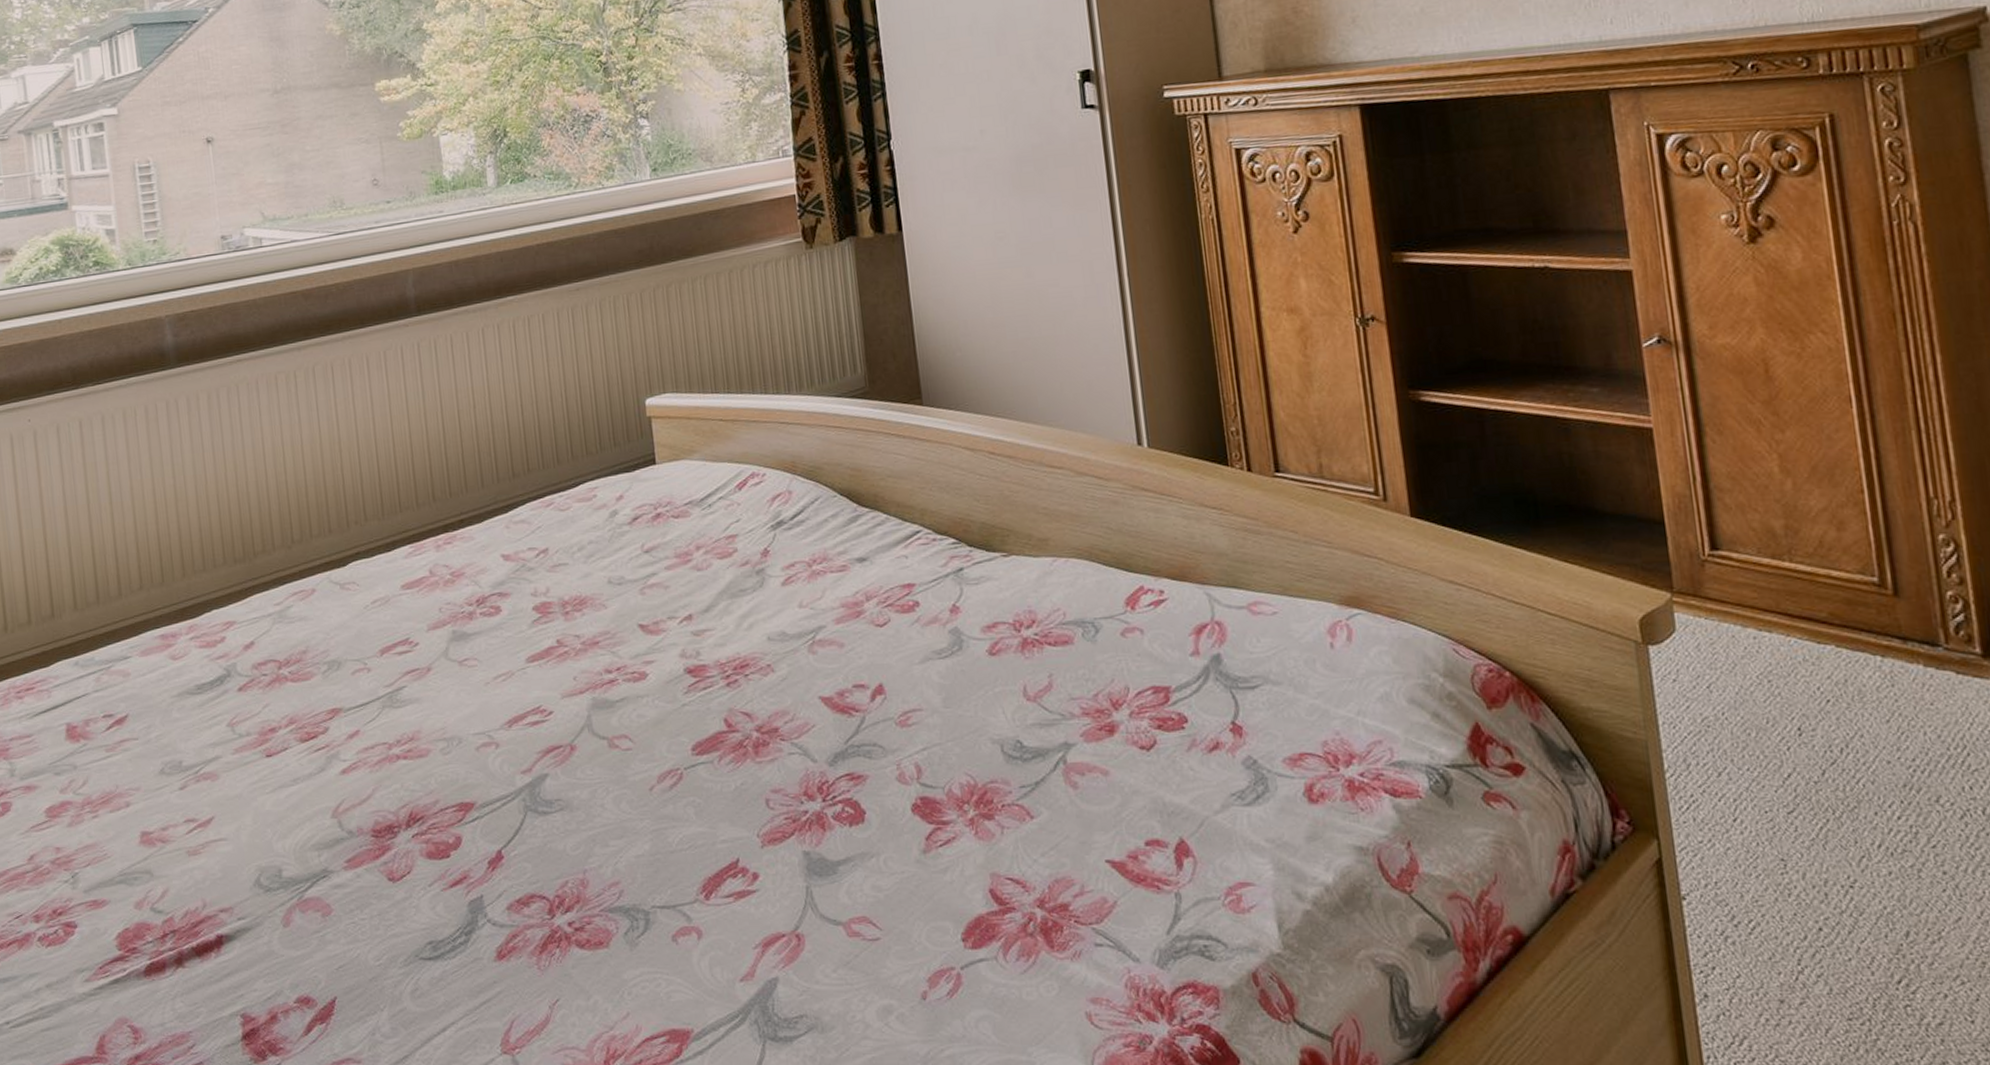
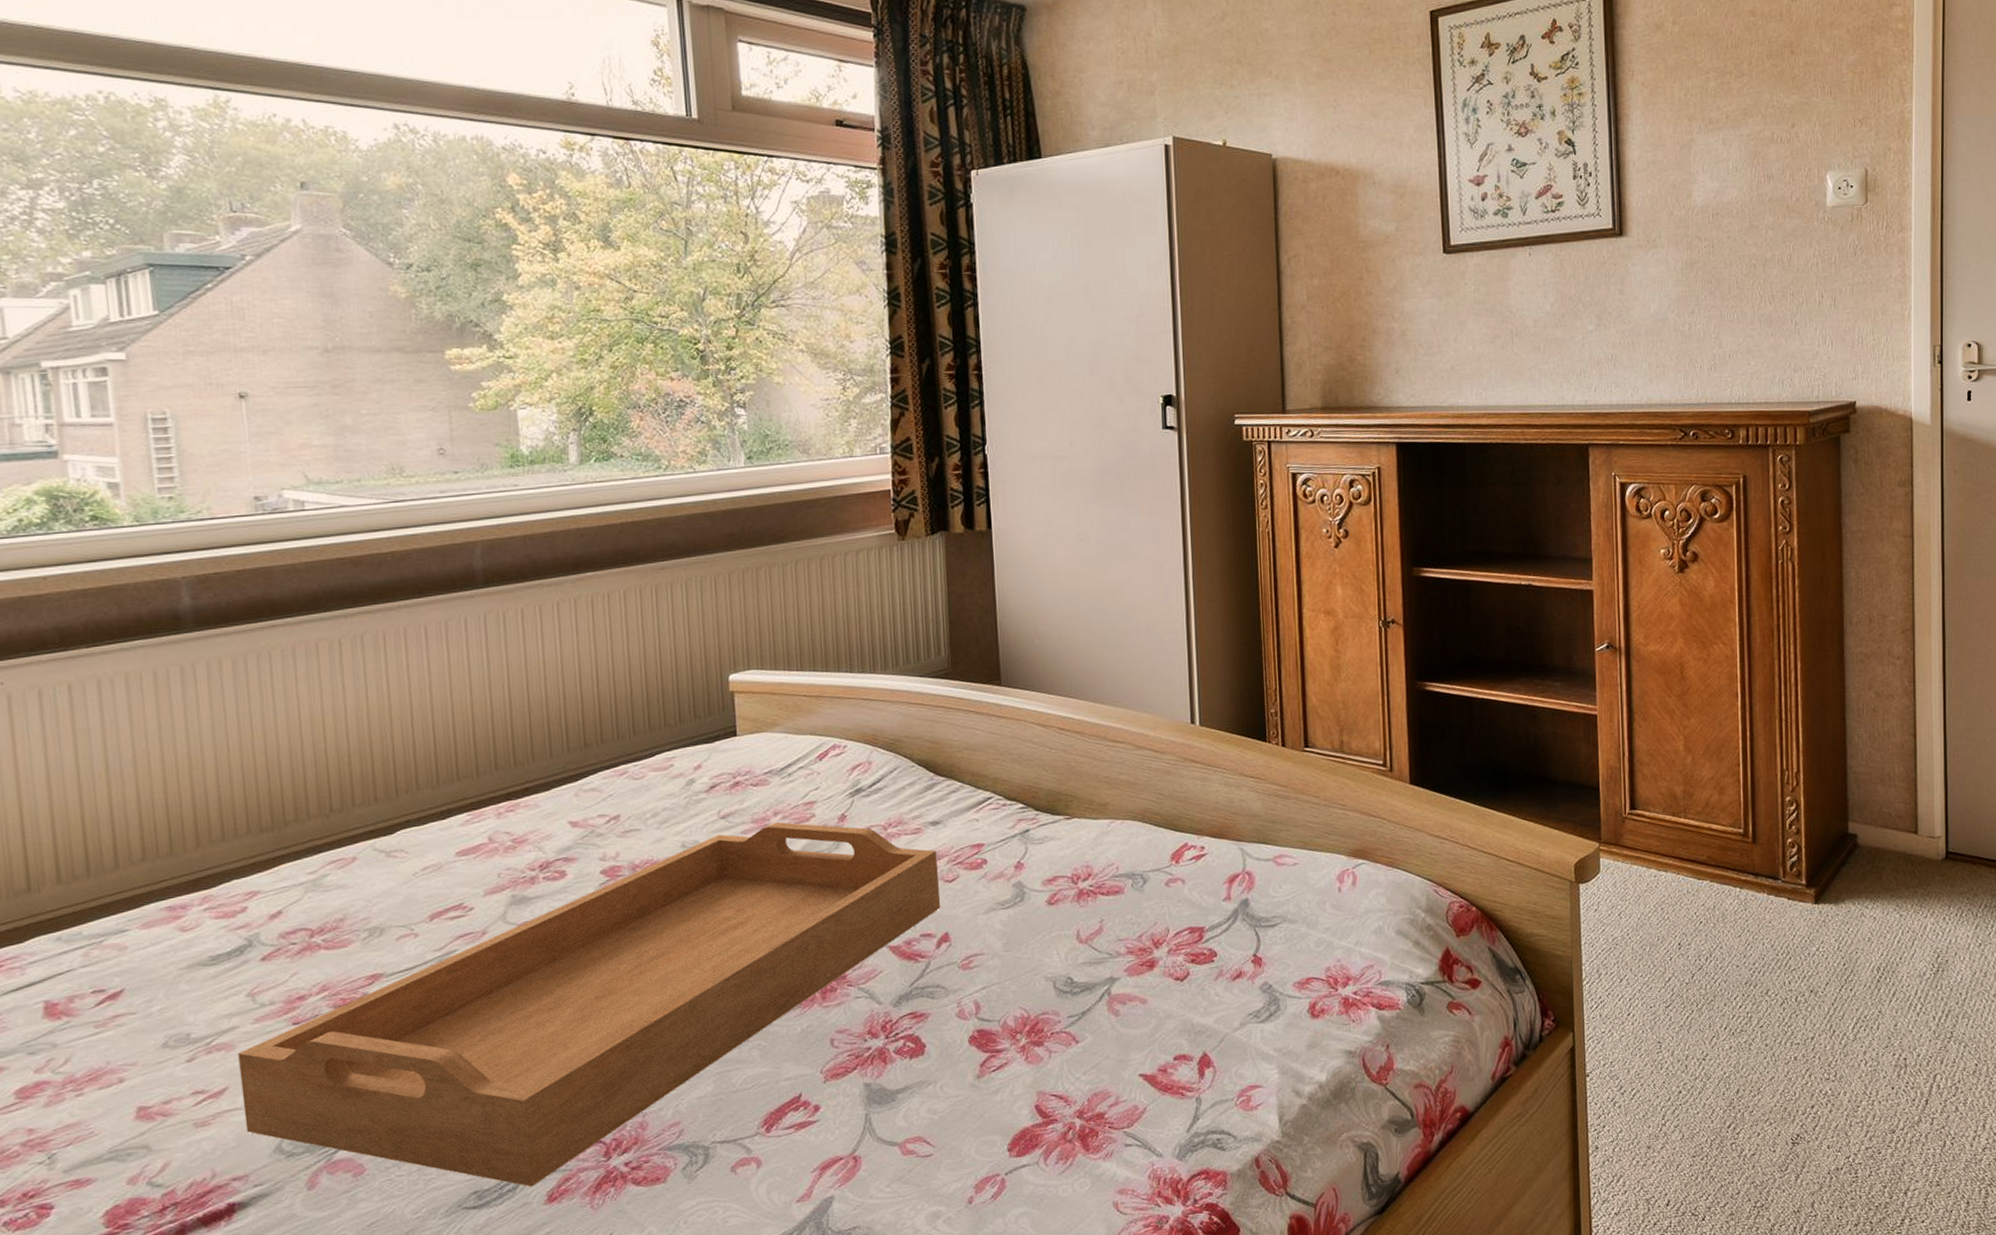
serving tray: none [221,557,873,941] -> present [238,822,941,1187]

